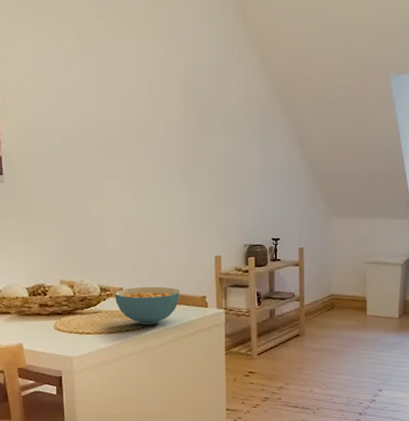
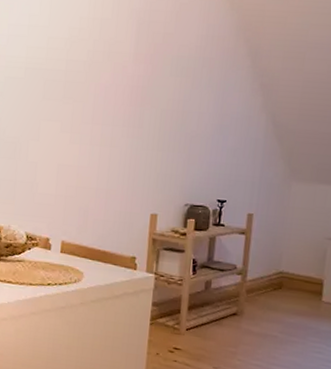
cereal bowl: present [114,286,180,325] -> none [40,239,108,282]

